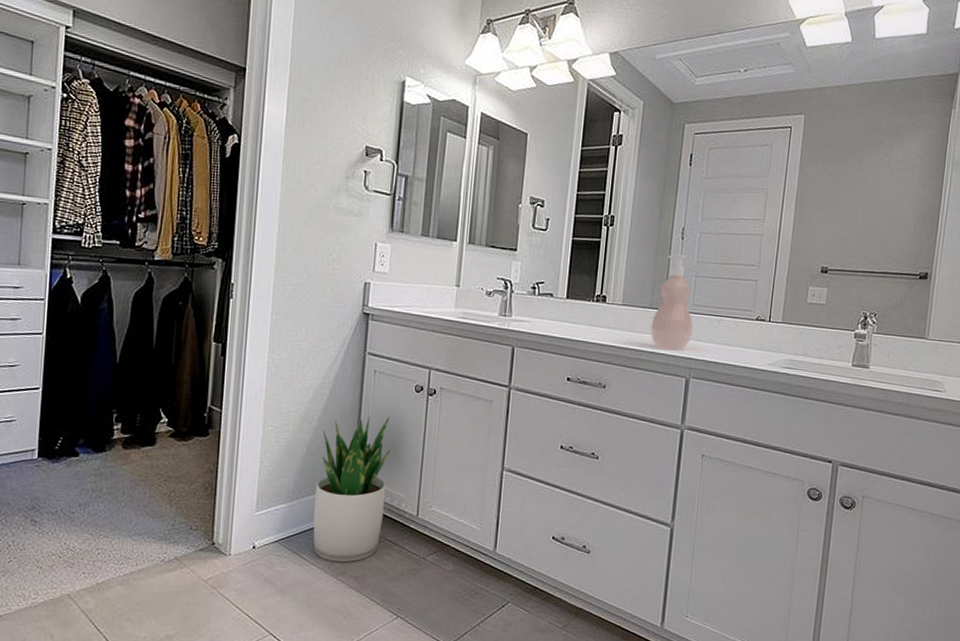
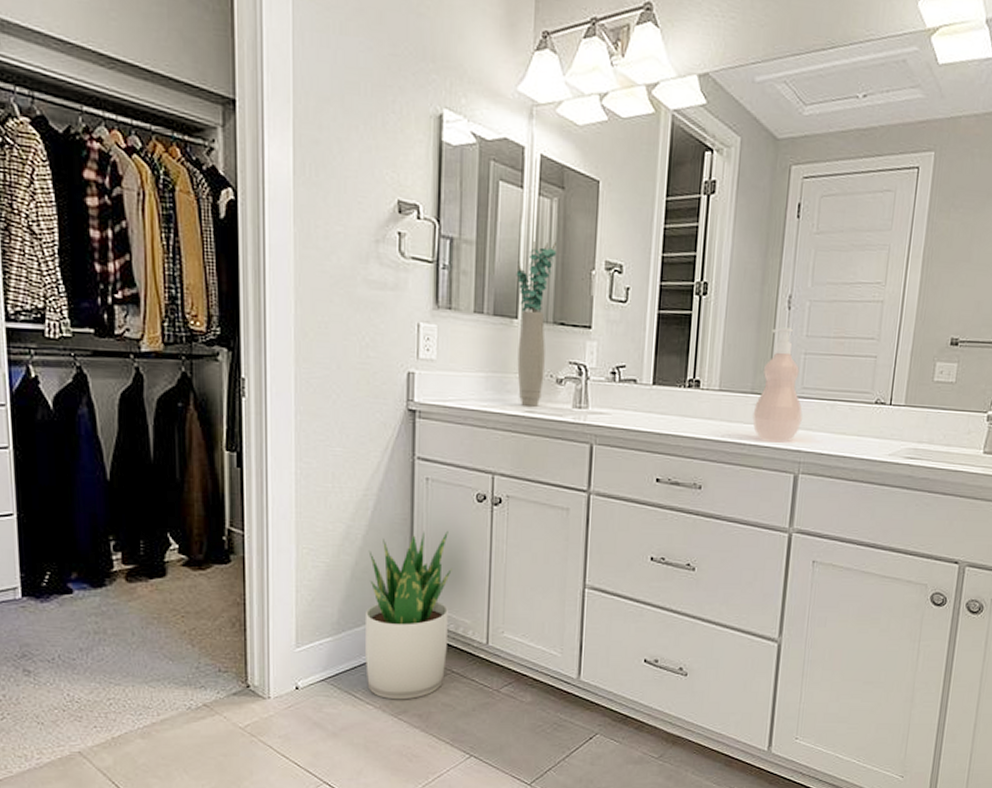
vase: none [454,180,491,314] -> present [516,241,556,407]

